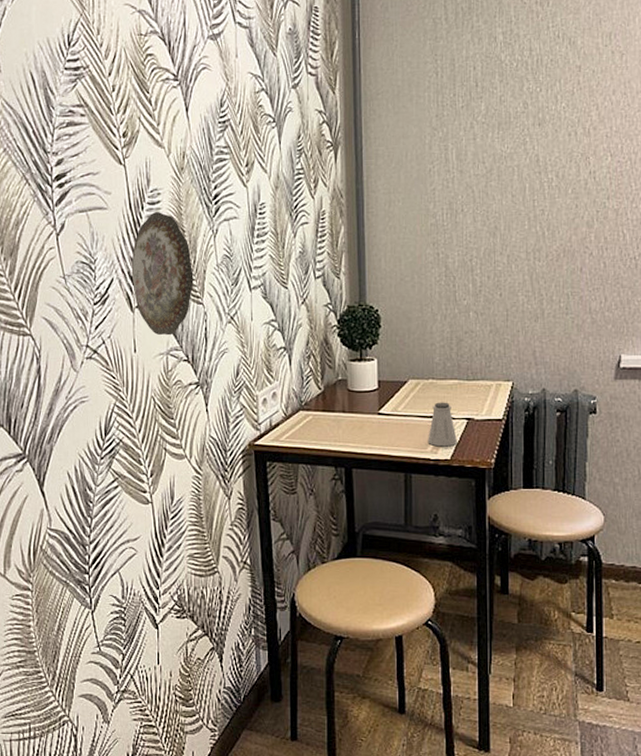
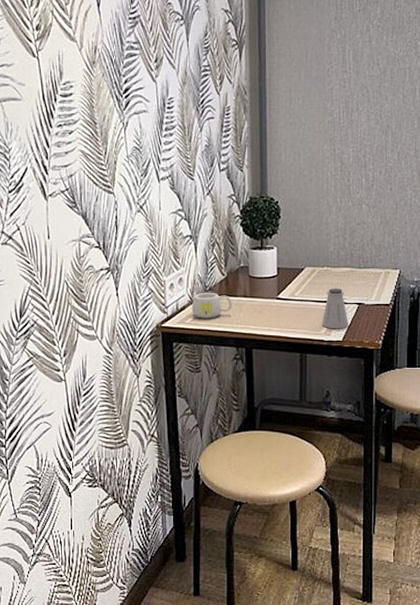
decorative plate: present [131,211,194,336] -> none [44,103,105,223]
mug: none [287,407,330,435] -> present [192,292,232,318]

